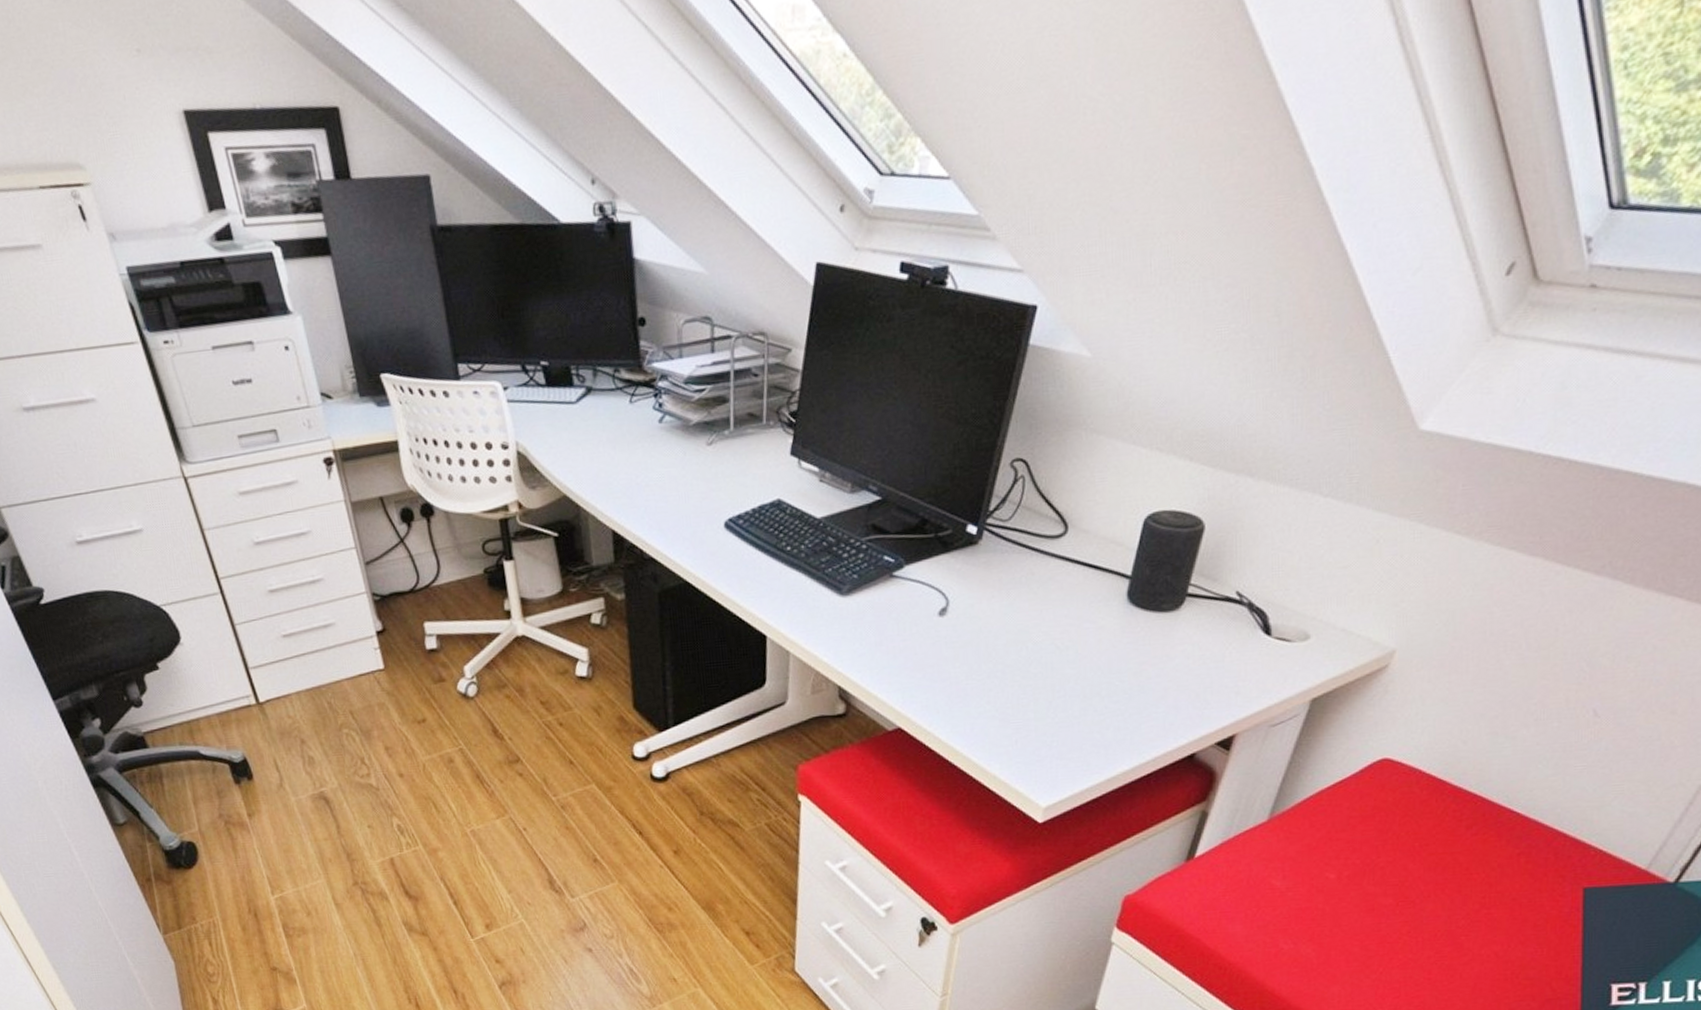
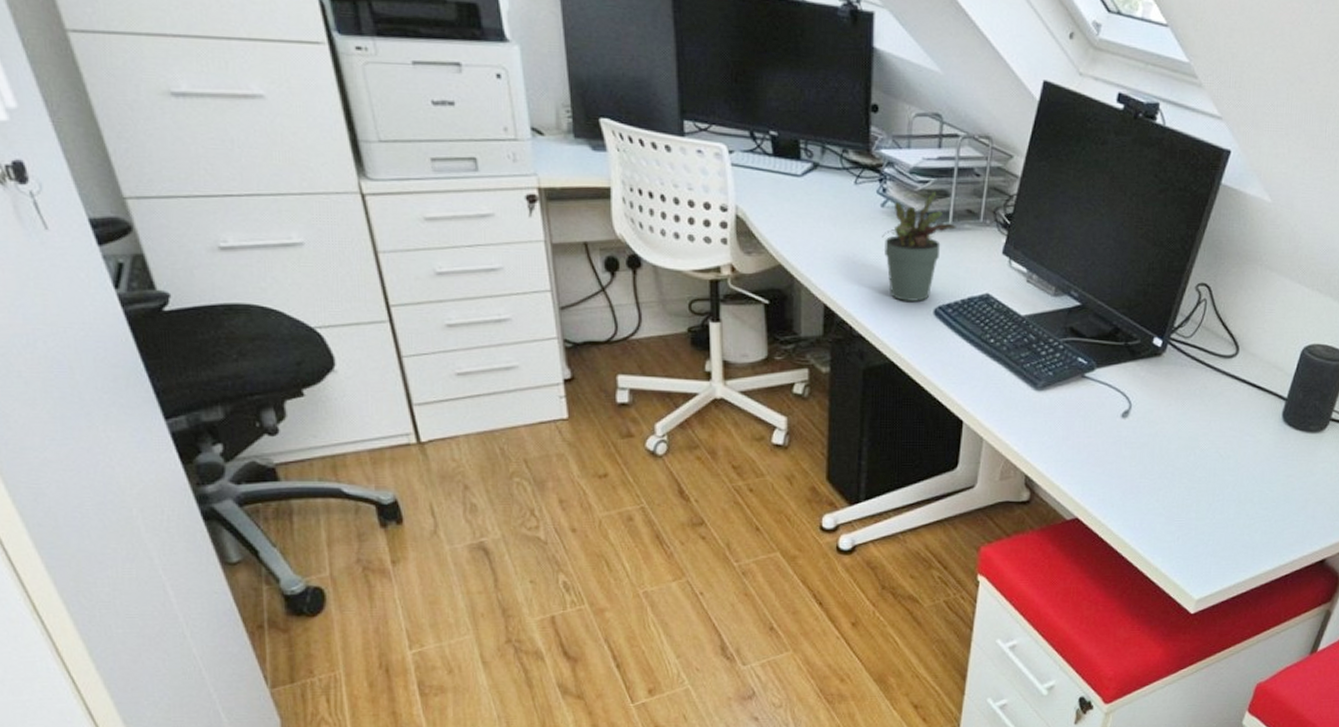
potted plant: none [663,399,739,518] -> present [882,191,956,301]

